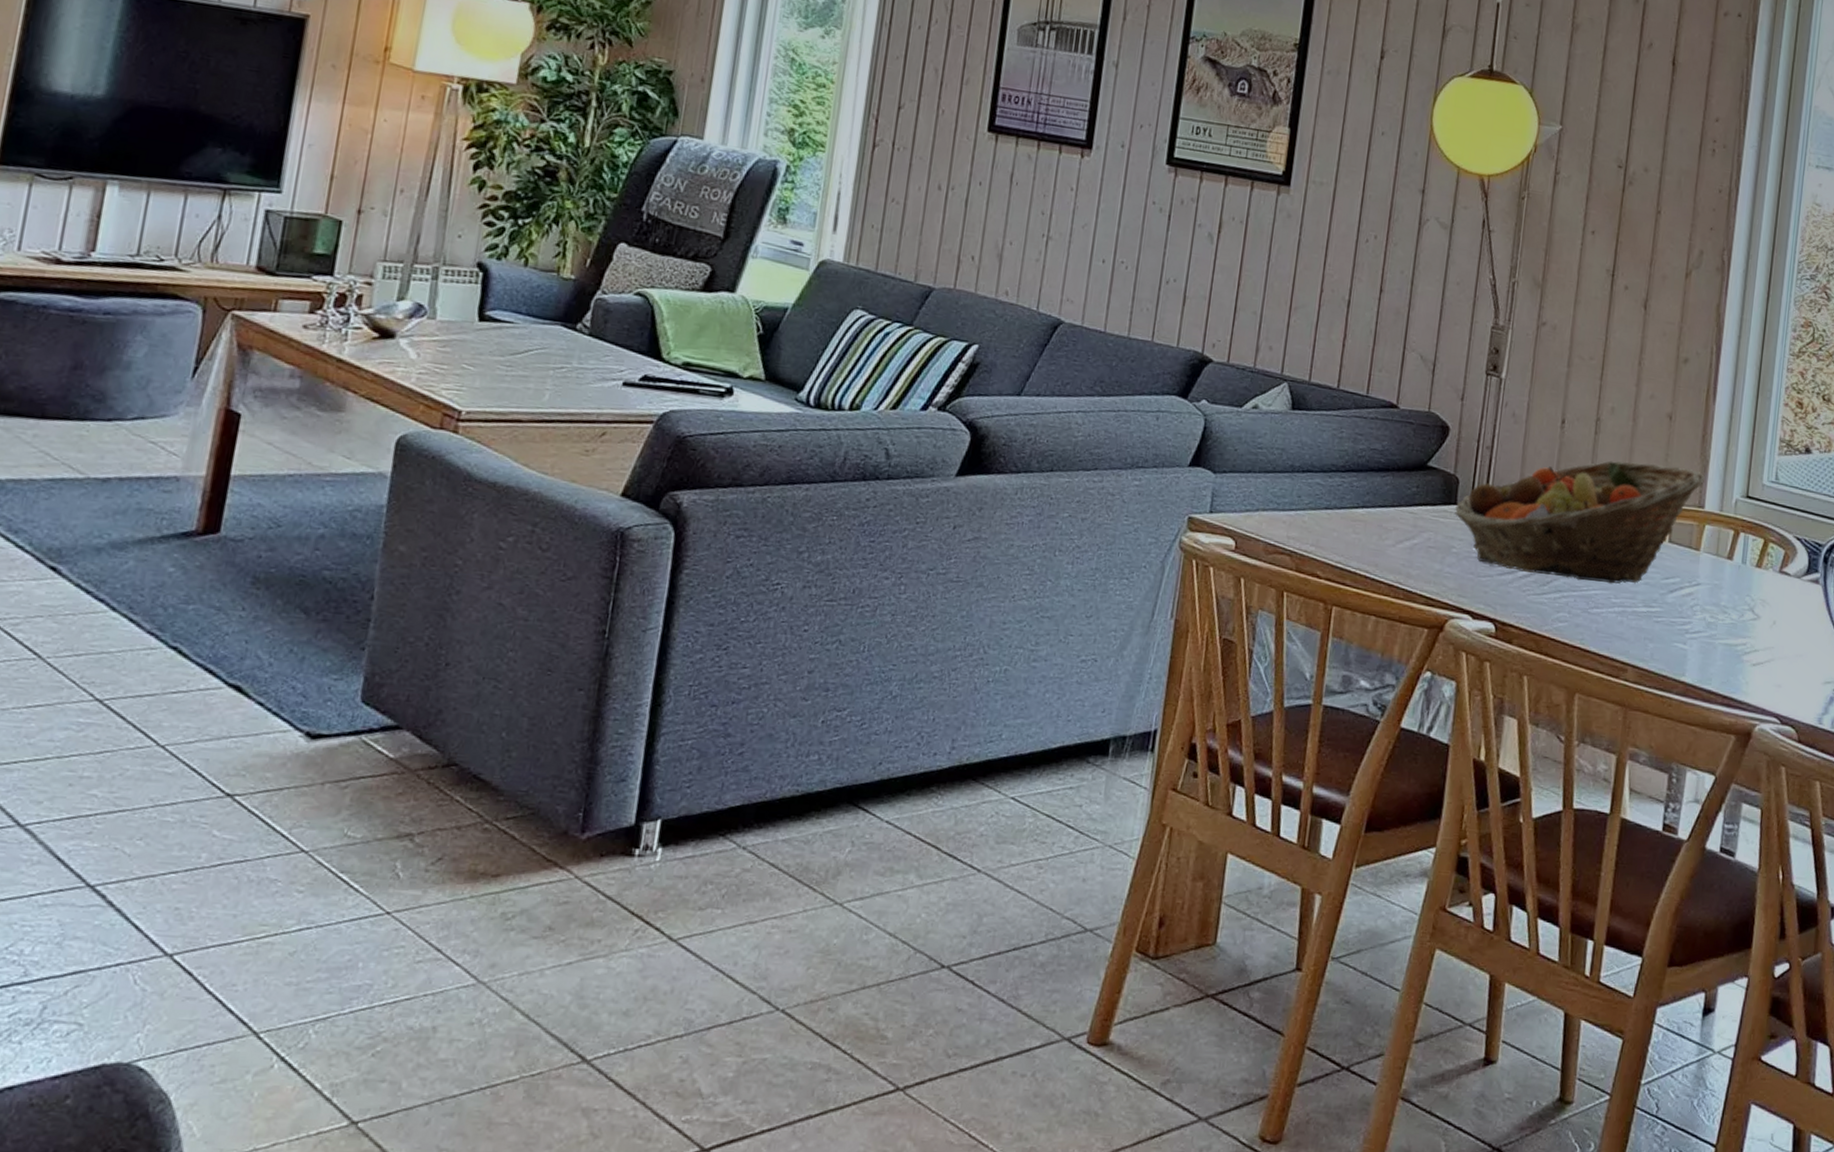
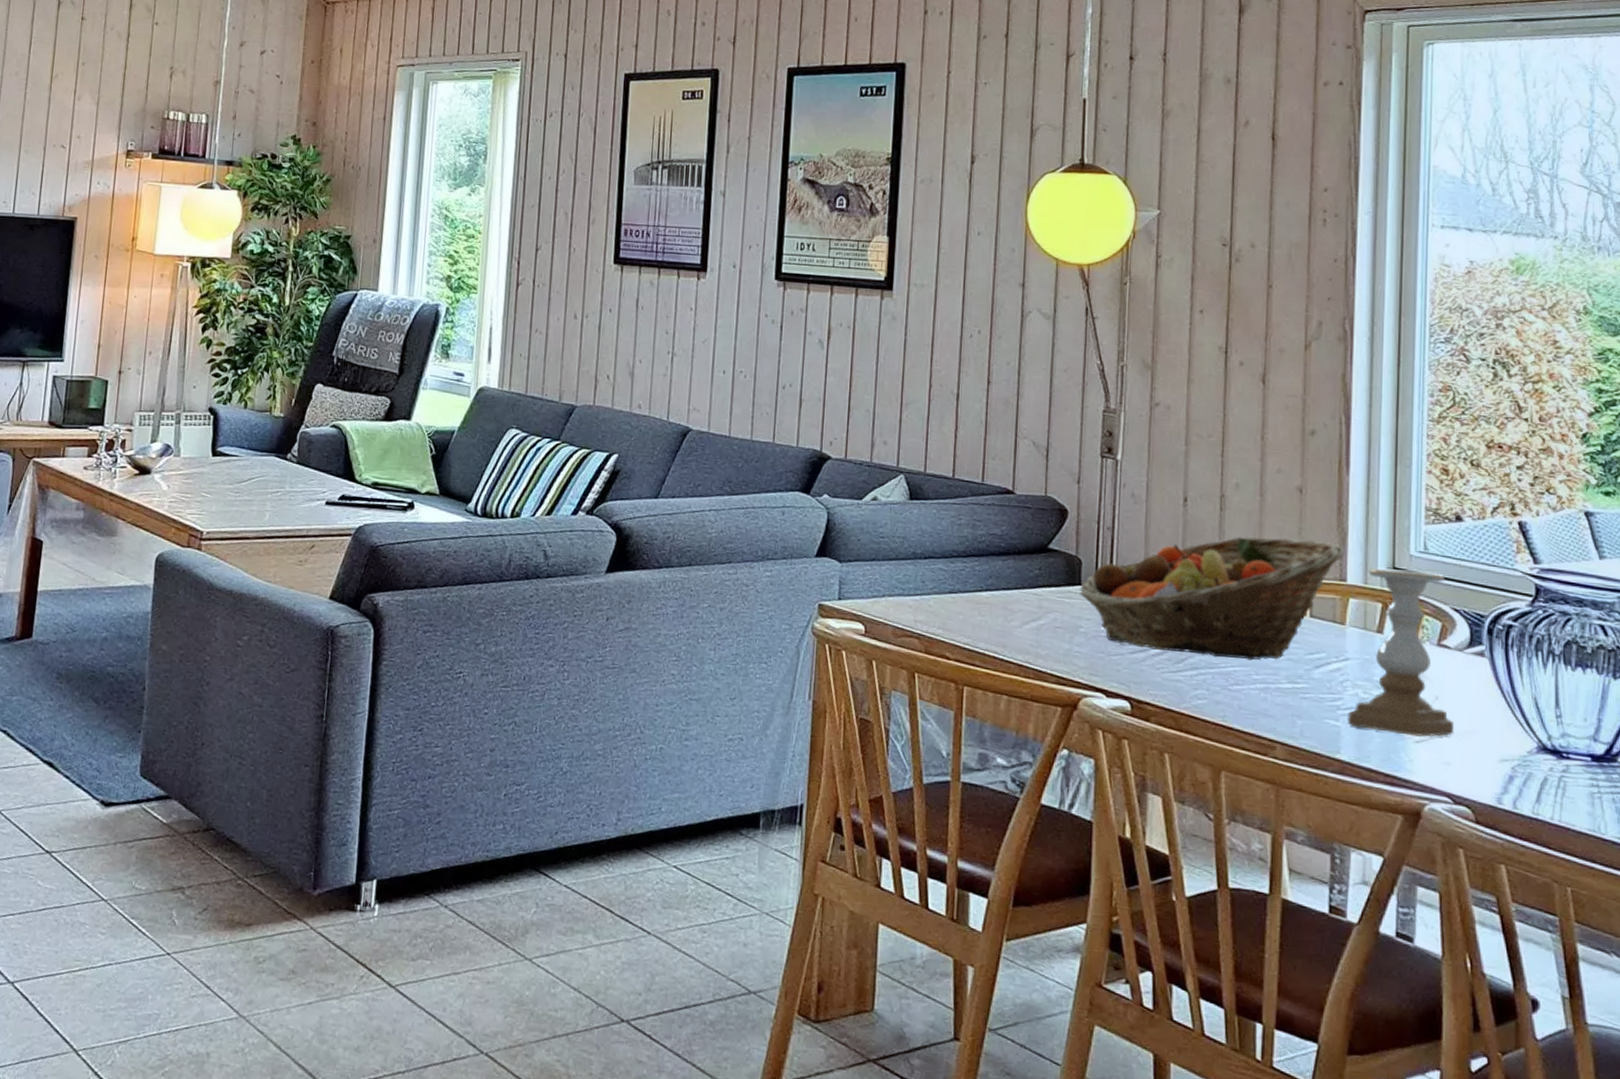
candle holder: none [1693,495,1791,661] -> present [1347,567,1453,738]

